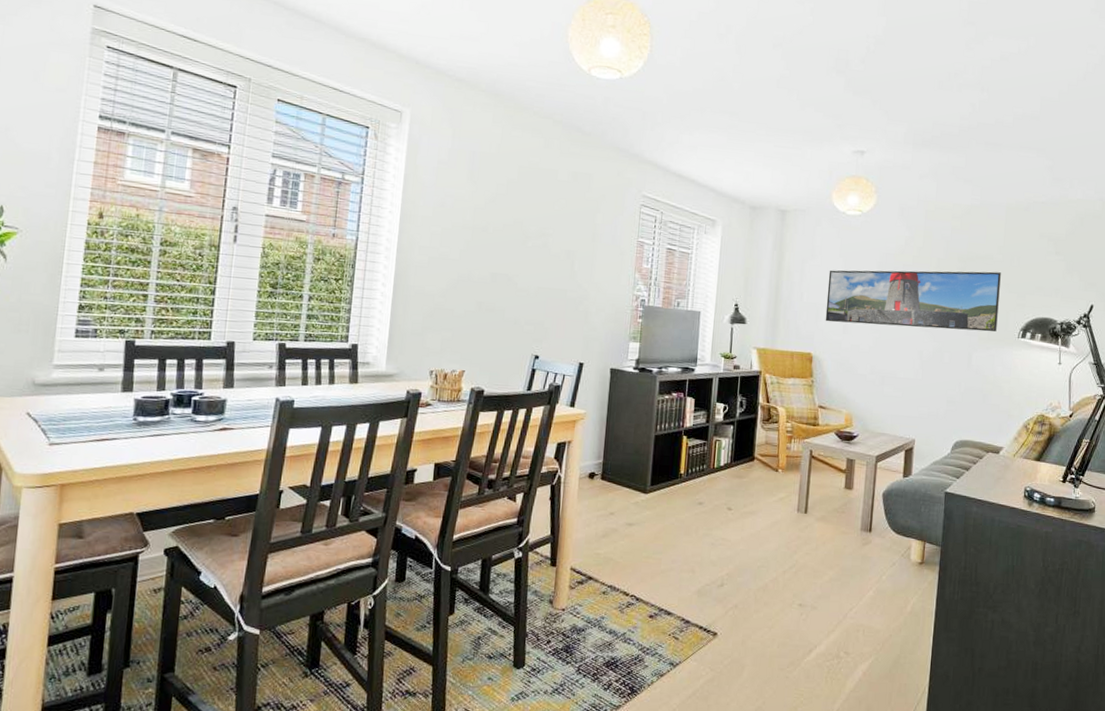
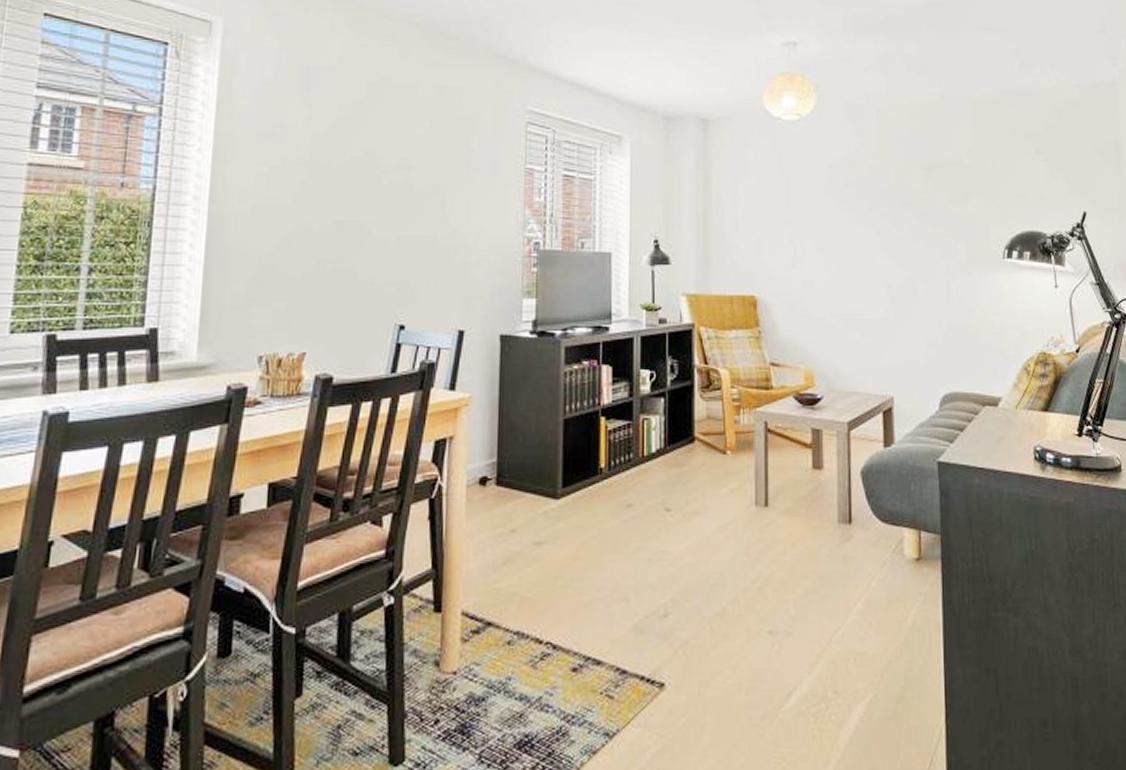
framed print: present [825,270,1001,332] -> none [767,179,977,255]

